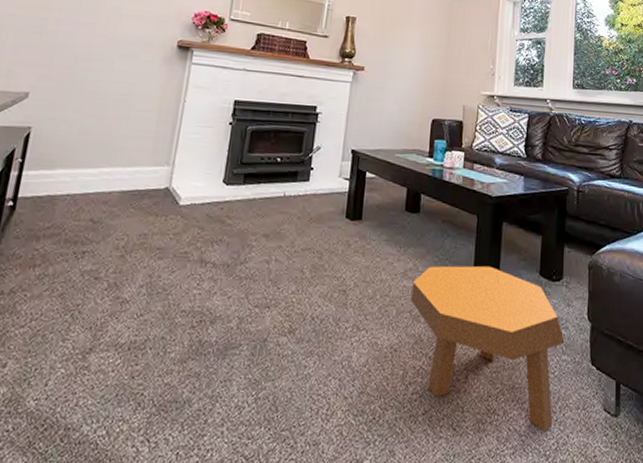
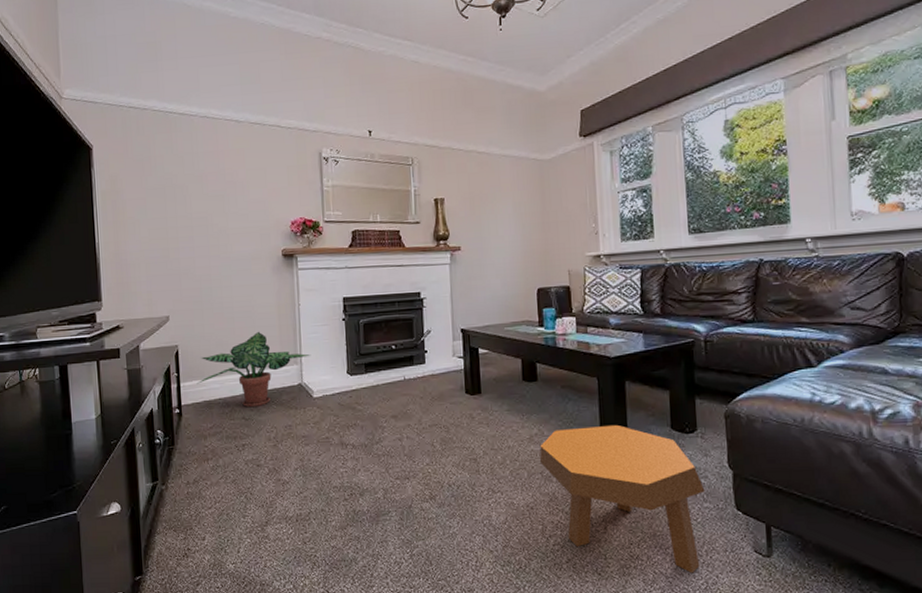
potted plant: none [43,123,187,209] -> present [196,331,312,408]

